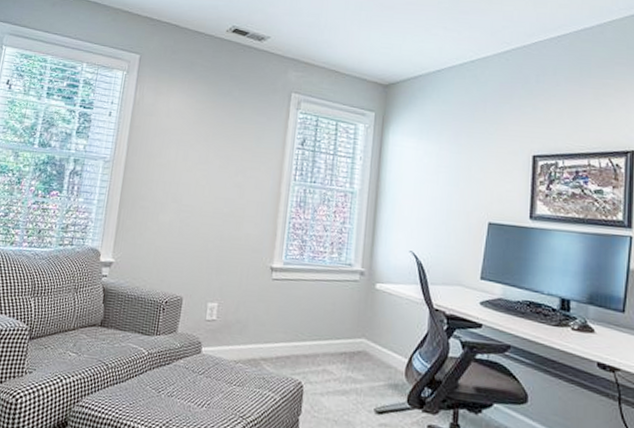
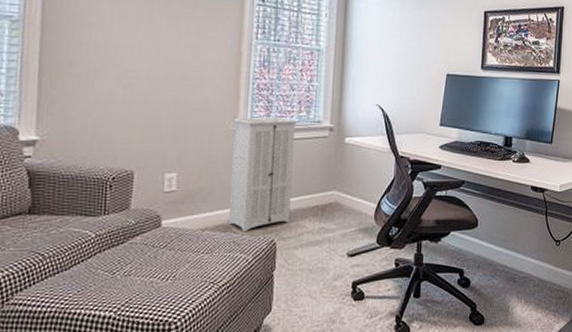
storage cabinet: none [259,254,331,370] -> present [228,116,299,232]

